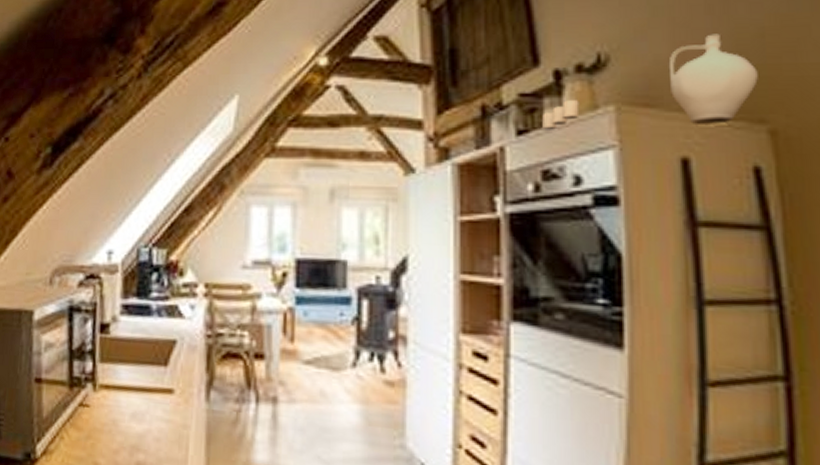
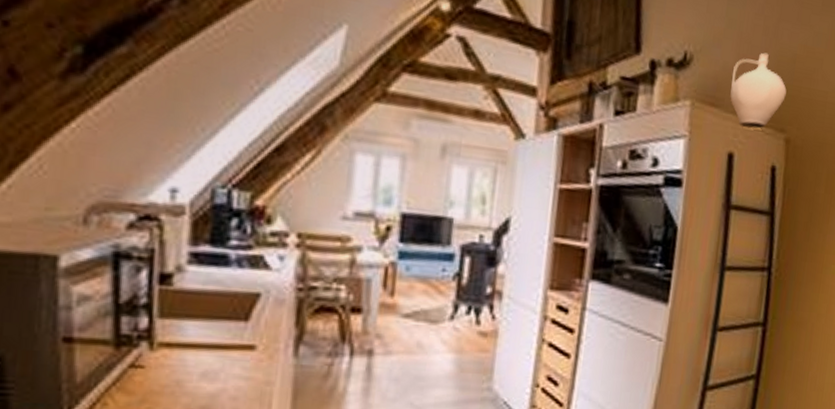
candle: present [542,100,580,130] -> none [635,89,666,115]

